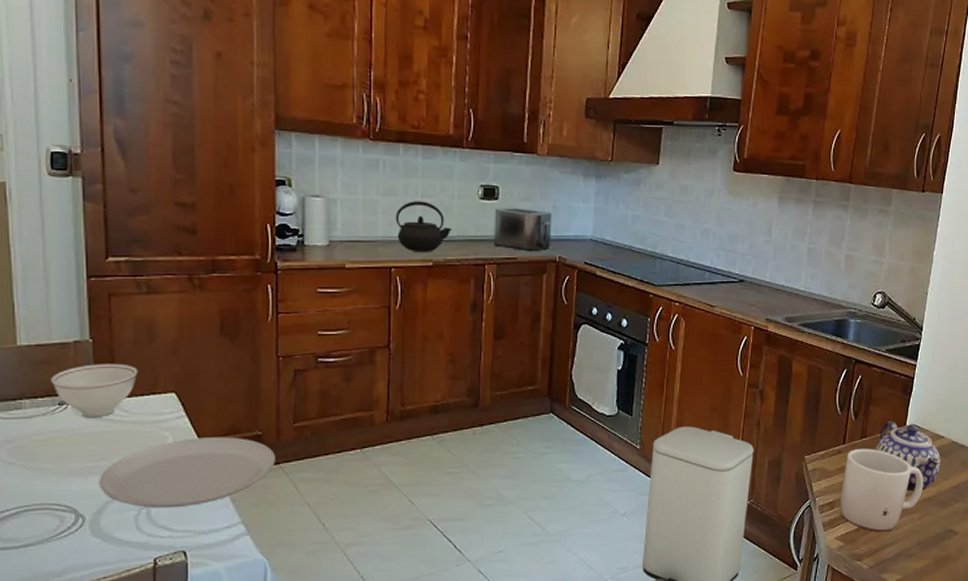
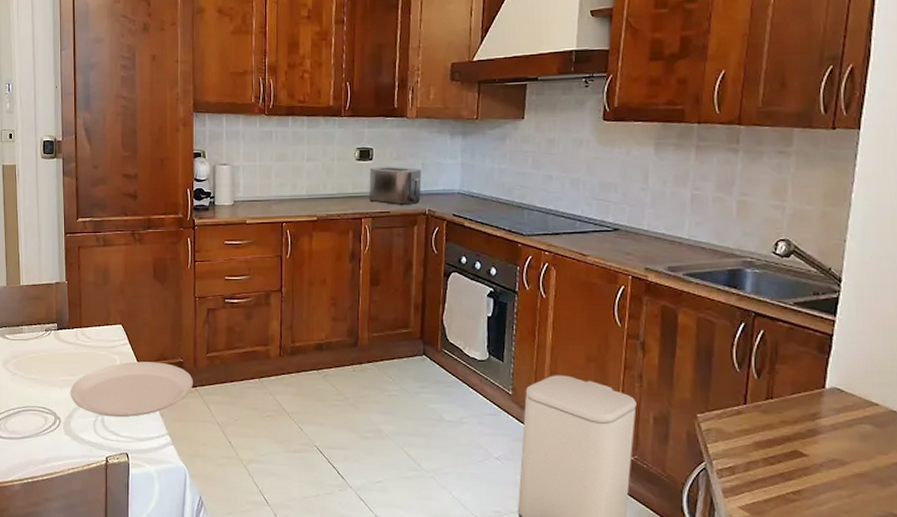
bowl: present [51,363,139,418] -> none [41,300,97,342]
kettle: present [395,201,452,253] -> none [286,164,333,209]
mug: present [840,448,924,532] -> none [742,411,853,507]
teapot: present [875,421,941,493] -> none [786,382,875,465]

